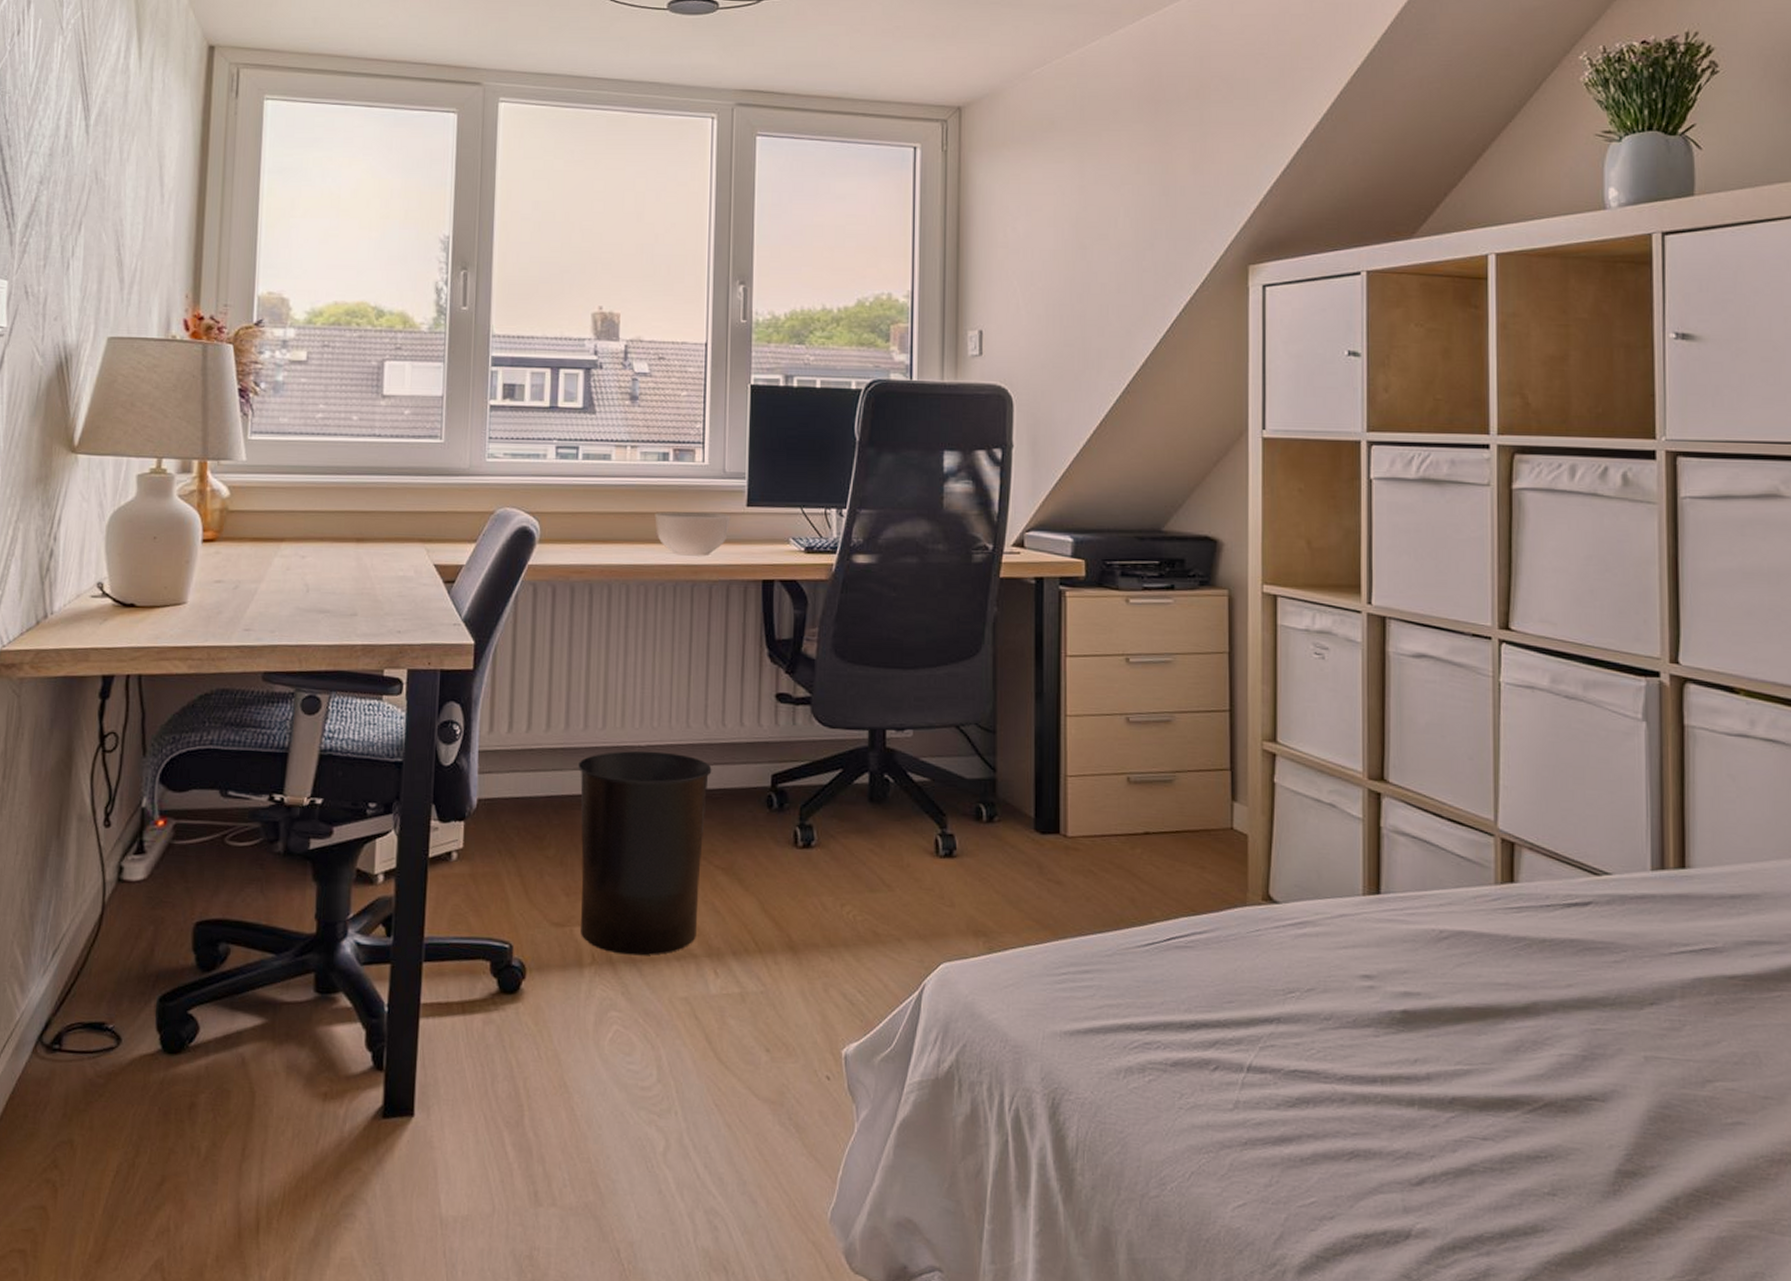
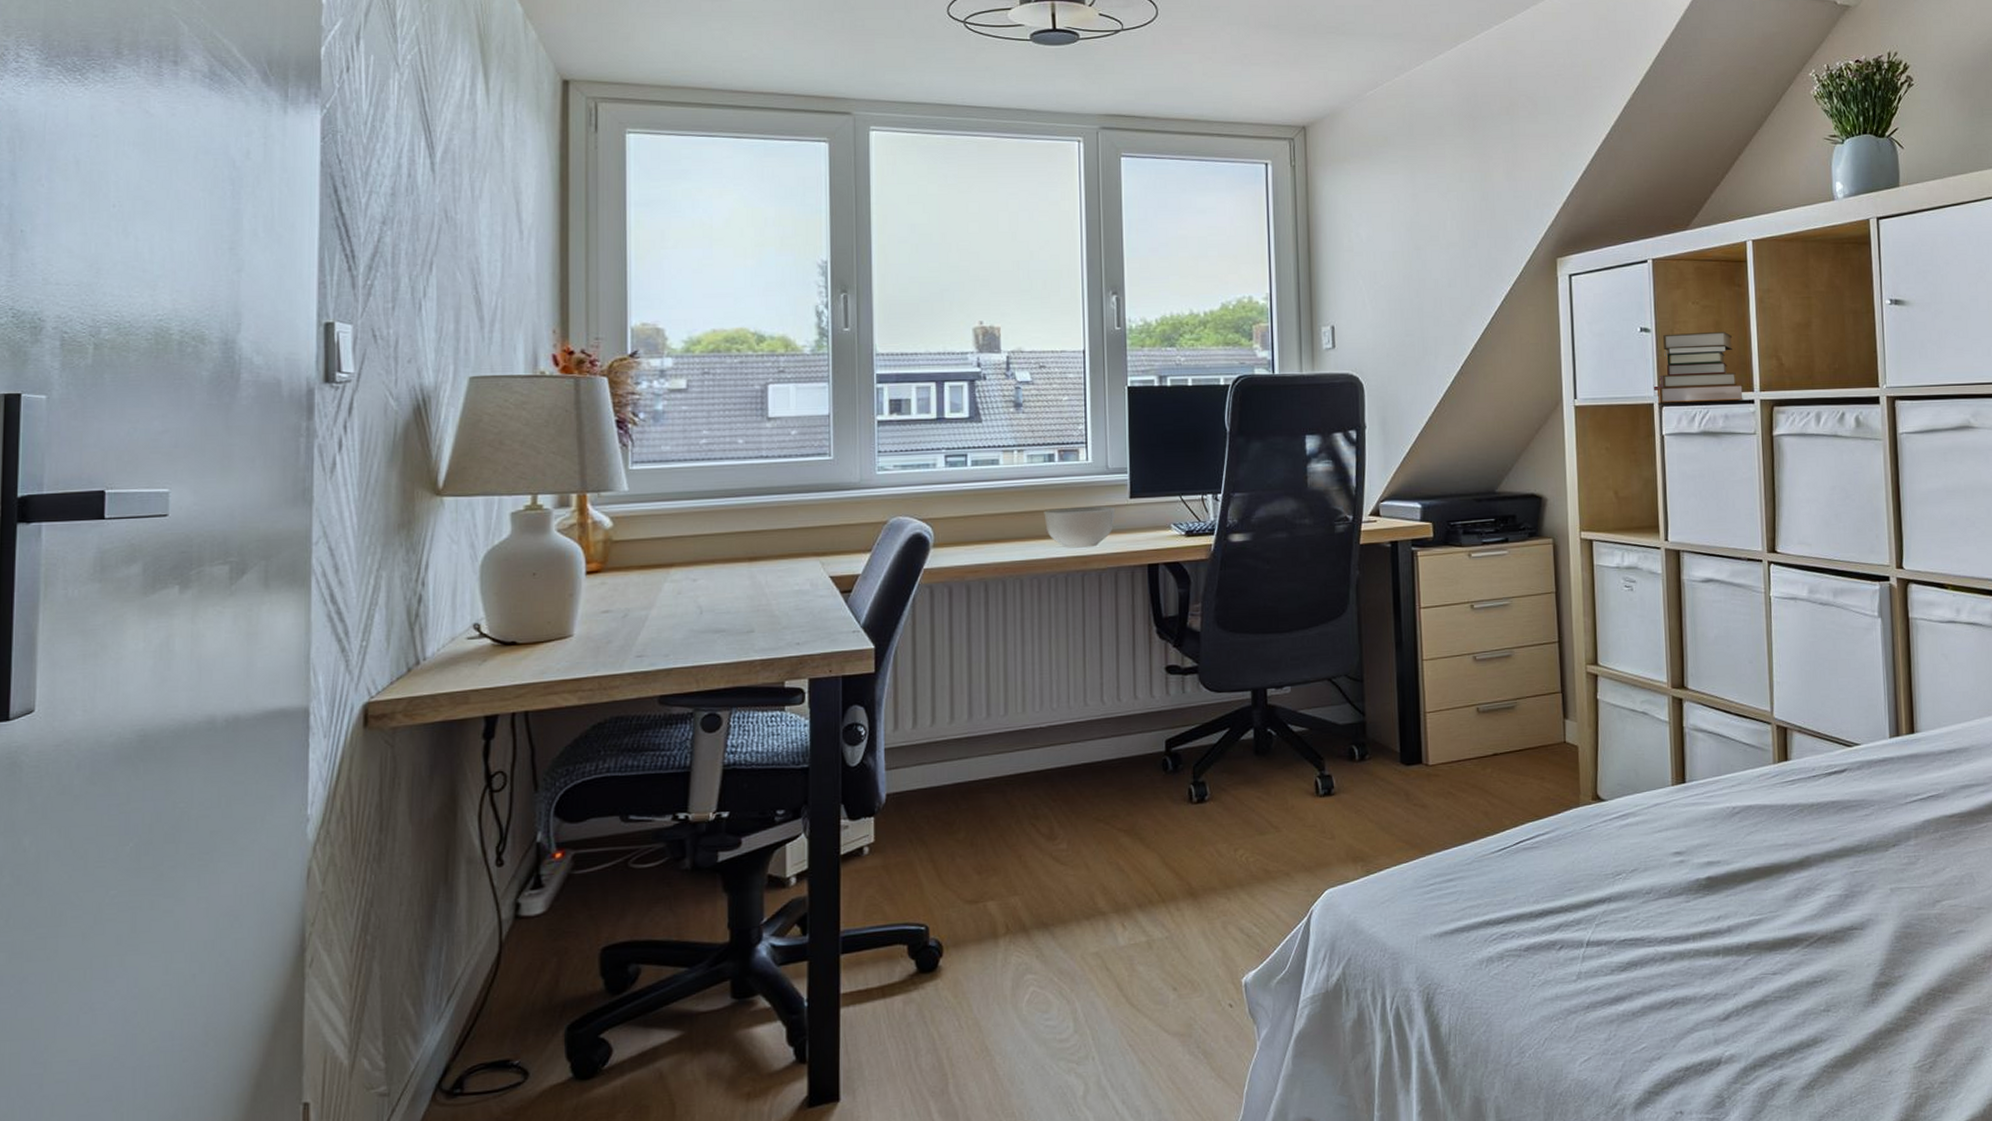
waste bin: present [577,750,712,956] -> none [982,730,1110,921]
books: none [1361,360,1477,446] -> present [1653,331,1744,405]

